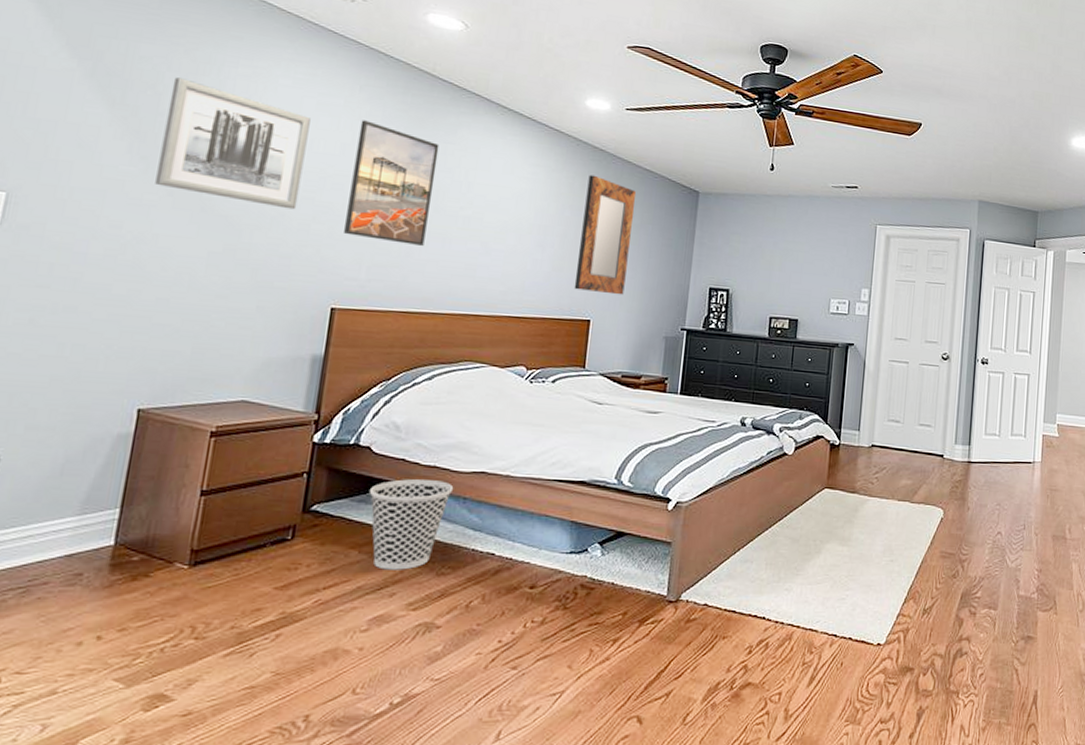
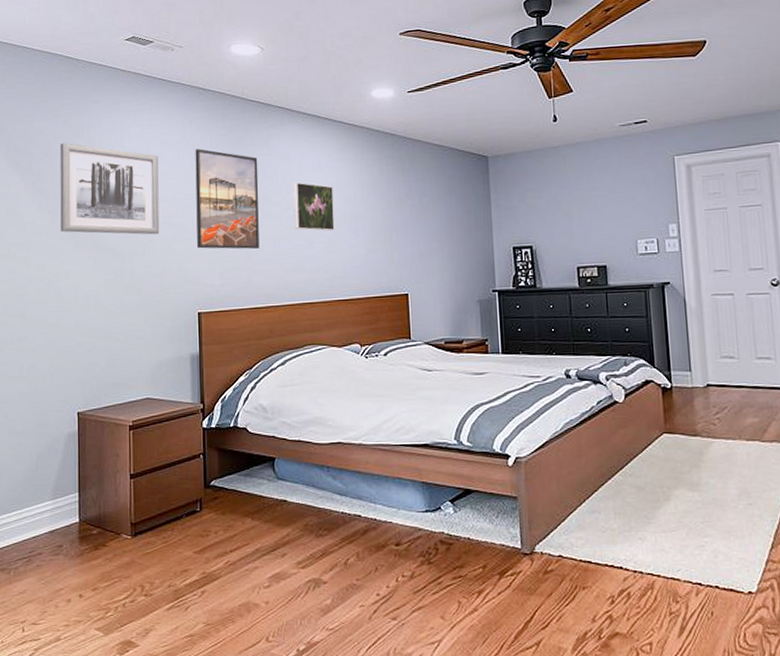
wastebasket: present [369,479,454,570] -> none [251,453,318,534]
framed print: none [471,180,525,241] -> present [293,182,335,231]
home mirror: present [574,174,637,295] -> none [385,159,434,268]

